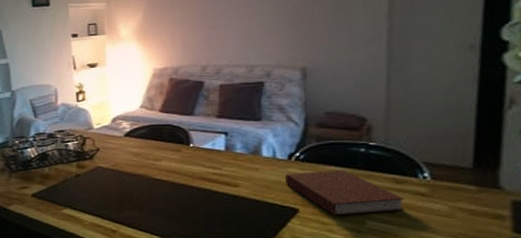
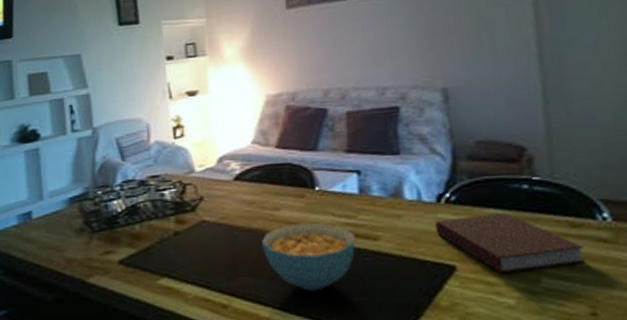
cereal bowl: none [145,171,220,223] -> present [262,223,355,291]

